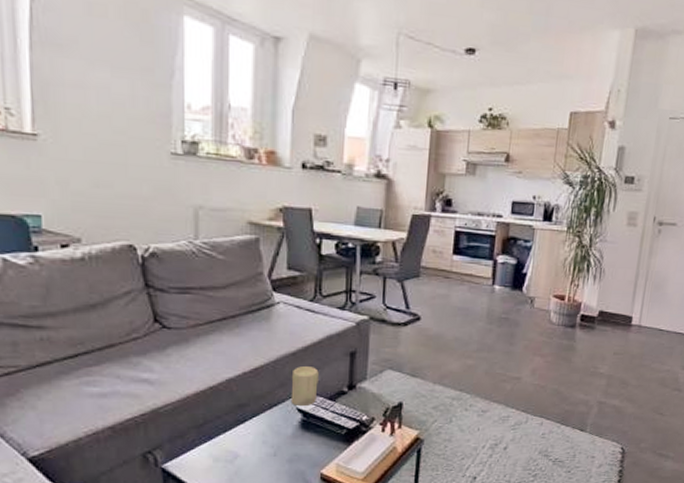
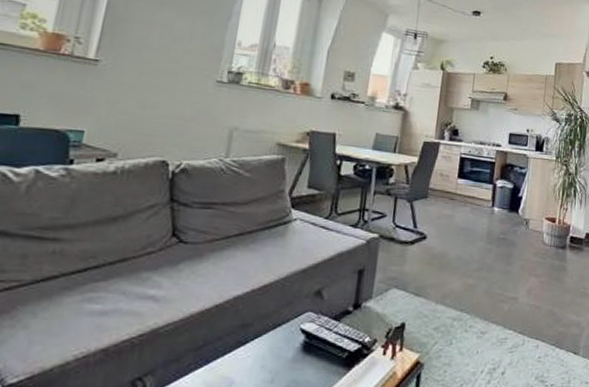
candle: present [290,366,319,407] -> none [295,284,327,327]

